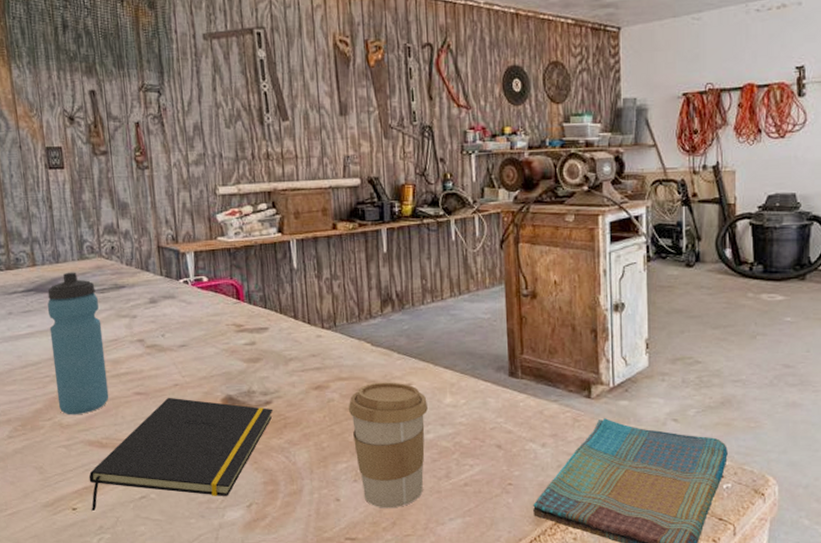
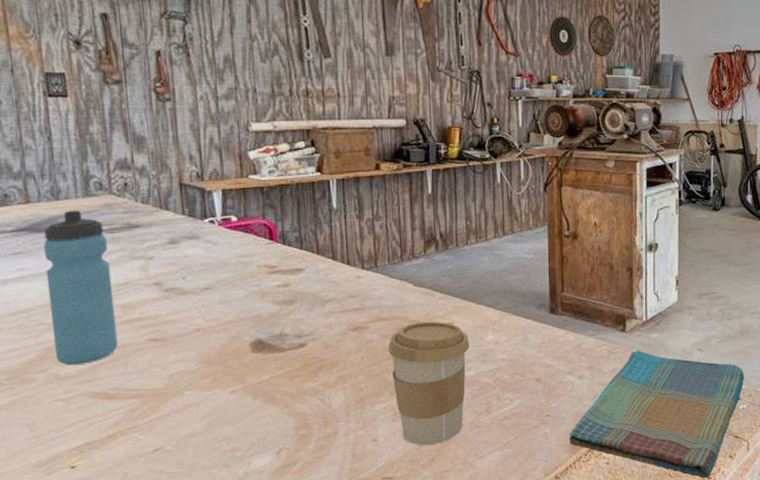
notepad: present [88,397,274,511] -> none [91,343,308,468]

